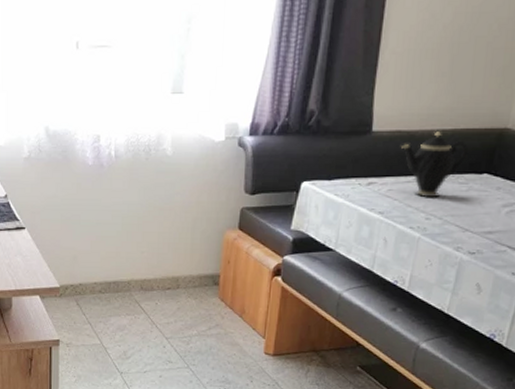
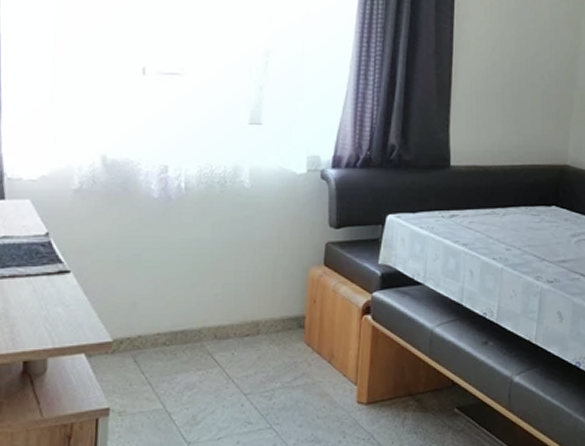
teapot: present [401,131,469,198] -> none [478,167,537,230]

